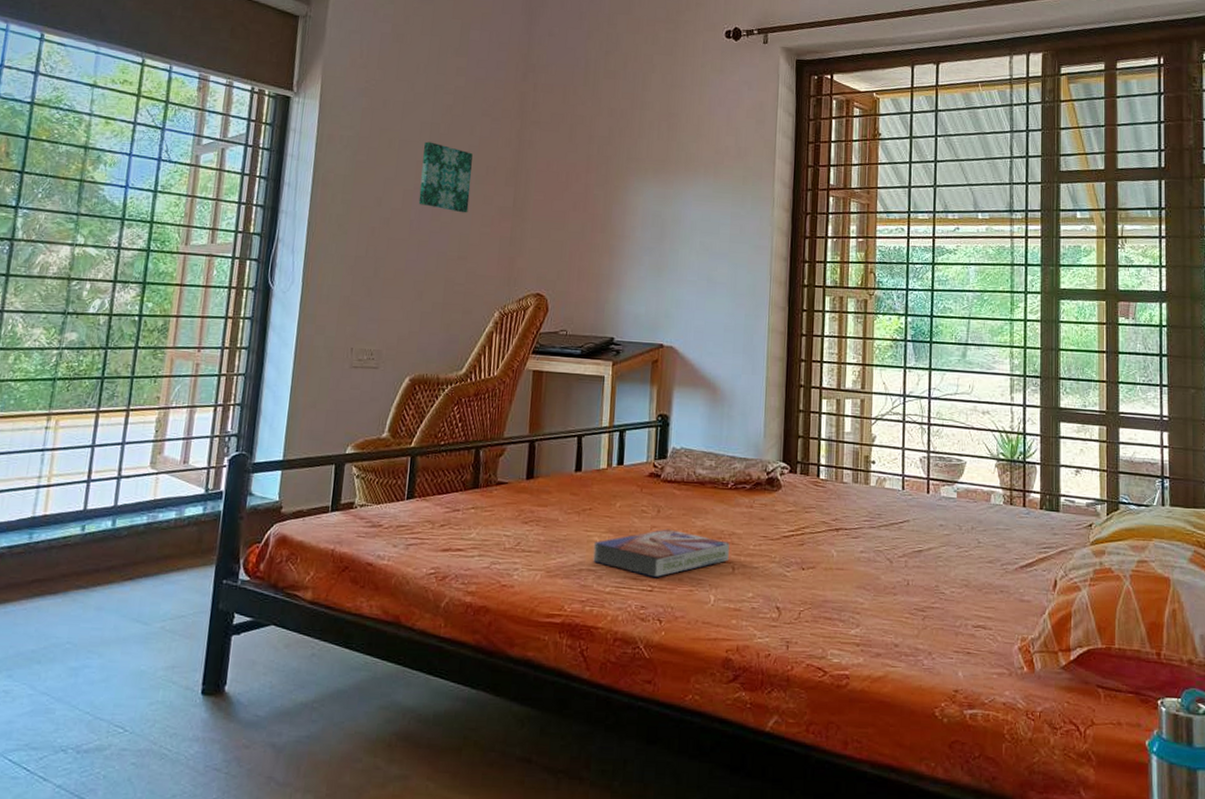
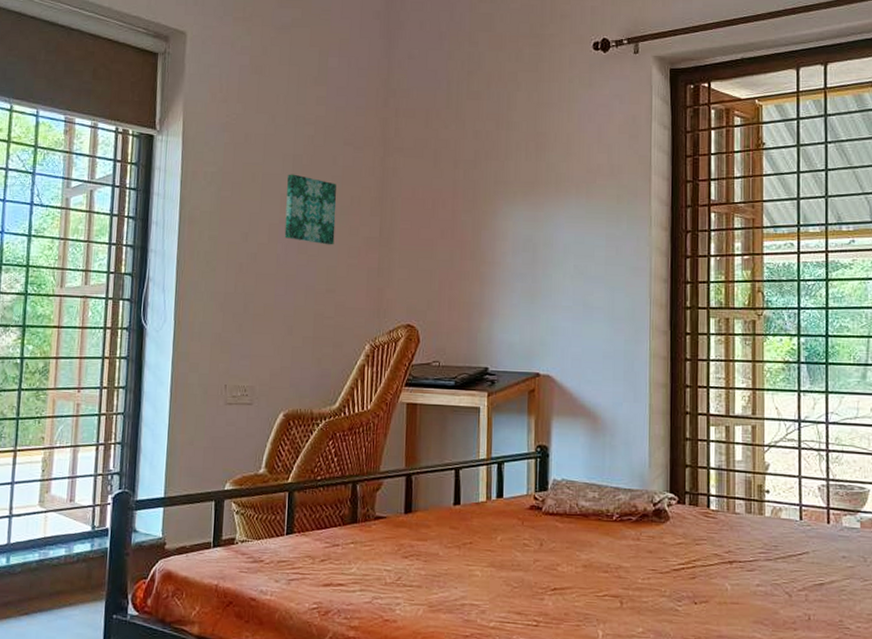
textbook: present [593,529,729,578] -> none [475,562,616,613]

